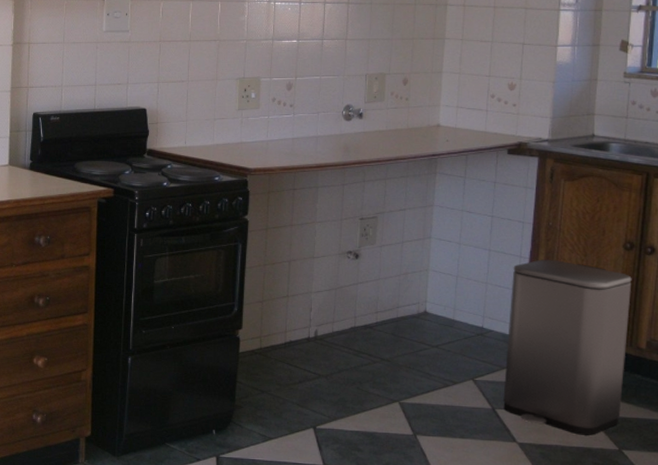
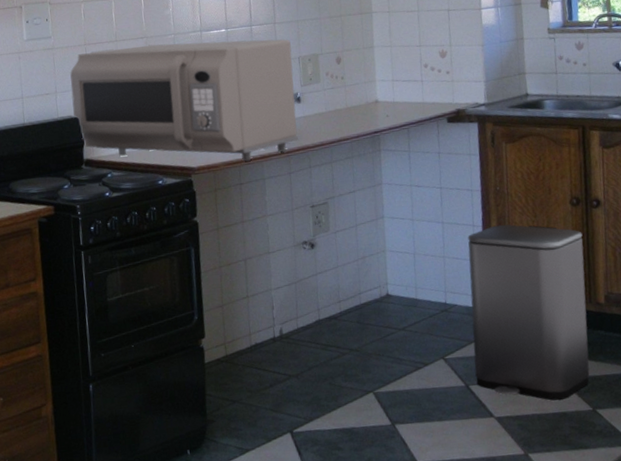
microwave: none [141,47,359,168] -> present [70,39,299,162]

